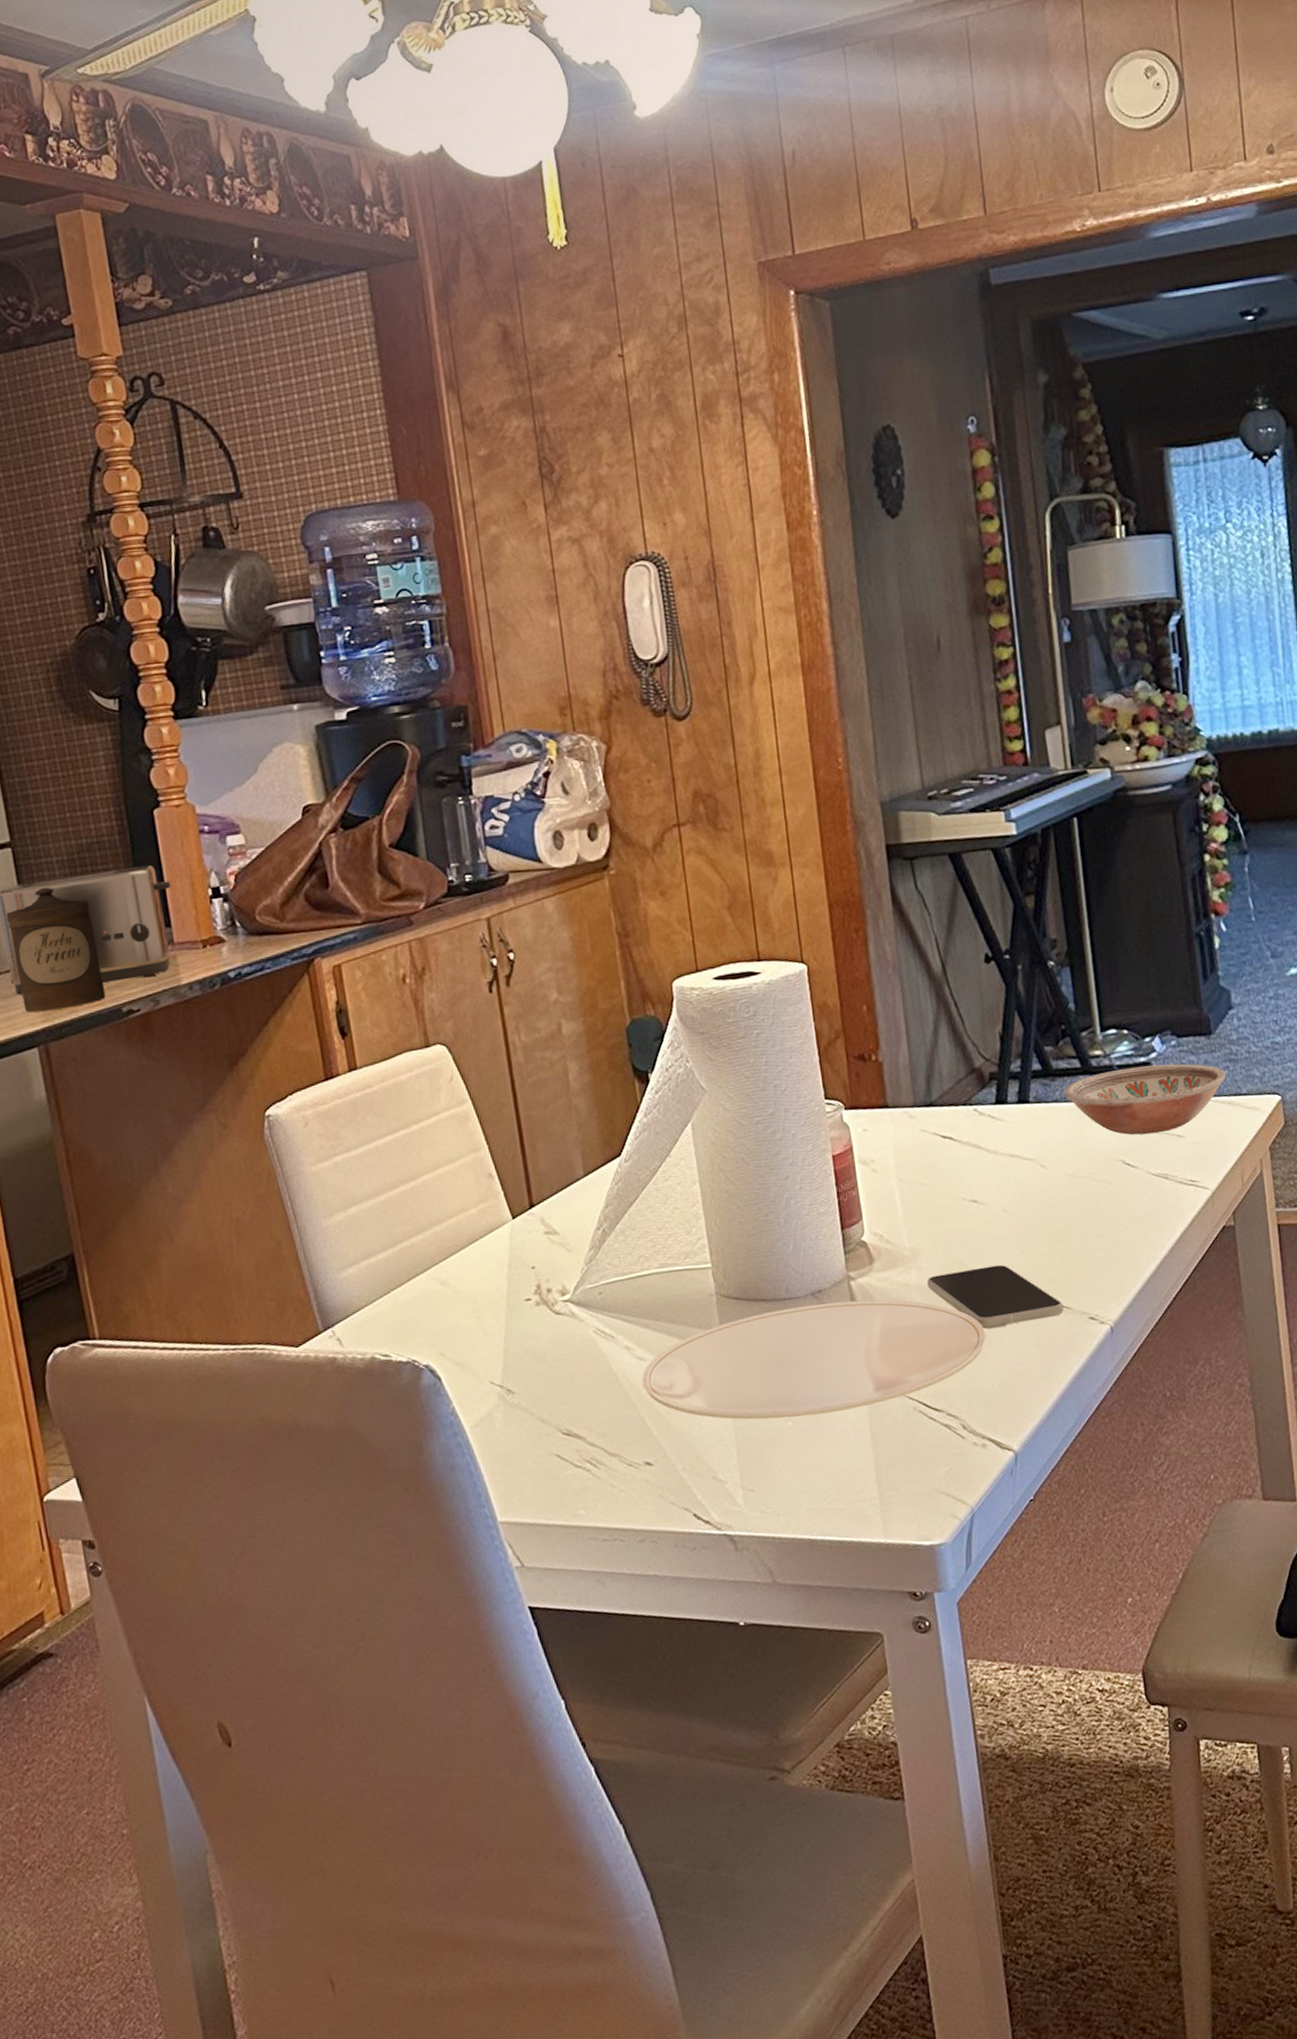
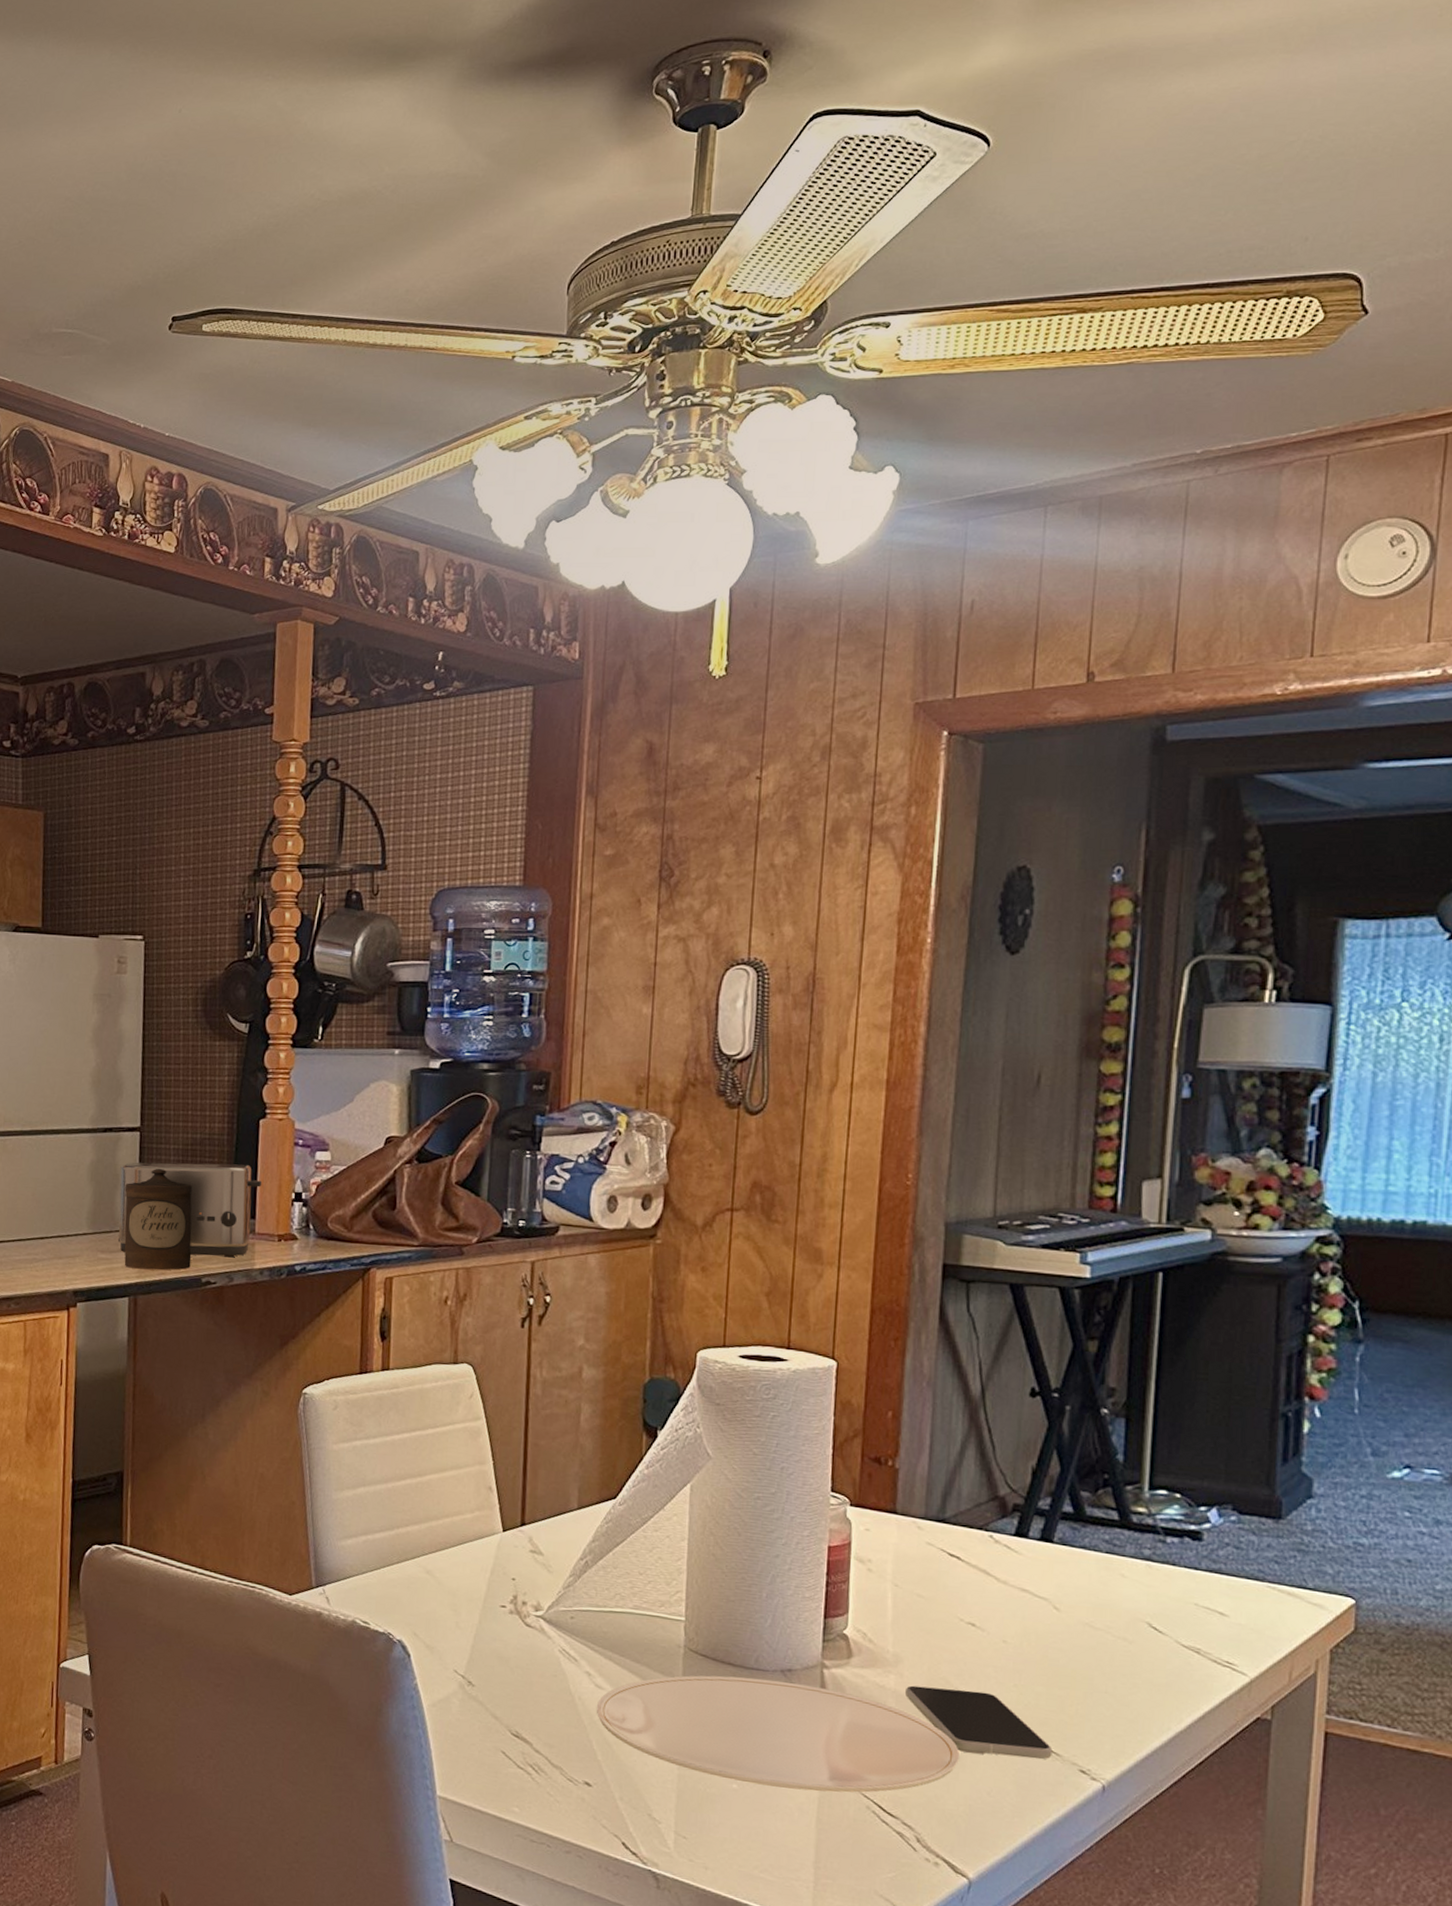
bowl: present [1063,1063,1226,1135] -> none [1094,1530,1291,1606]

